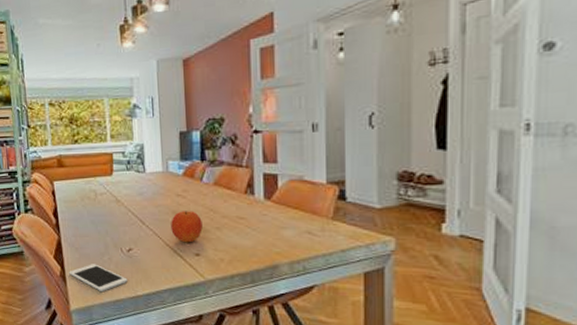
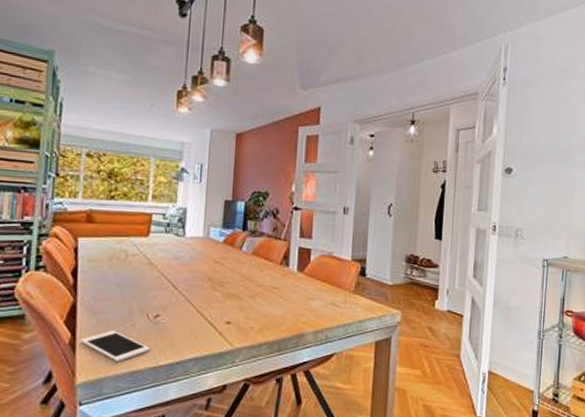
fruit: present [171,211,203,243] -> none [204,278,237,311]

